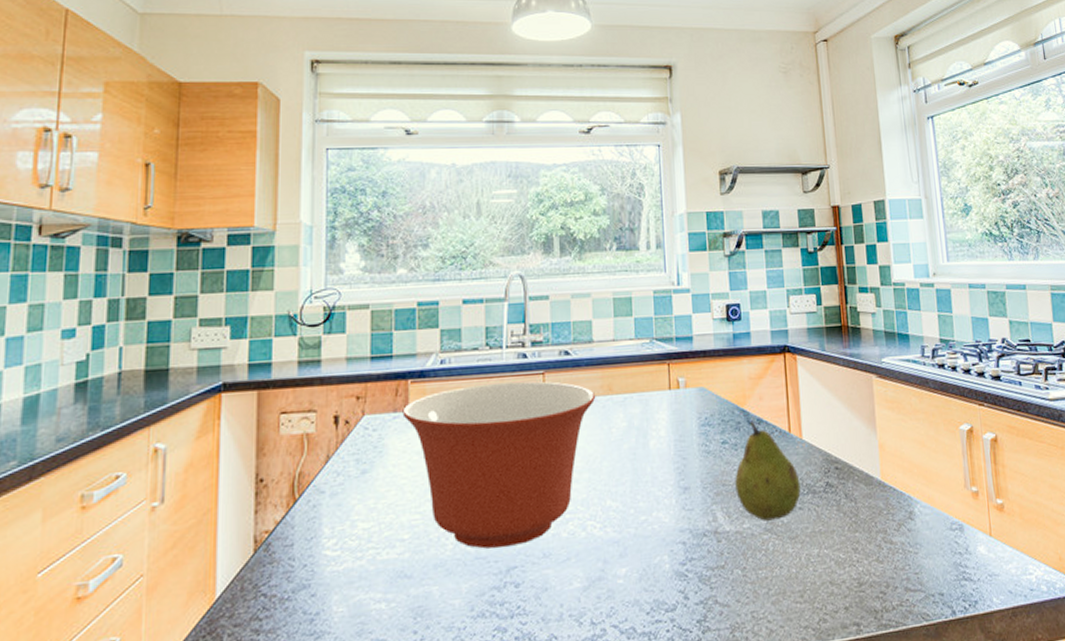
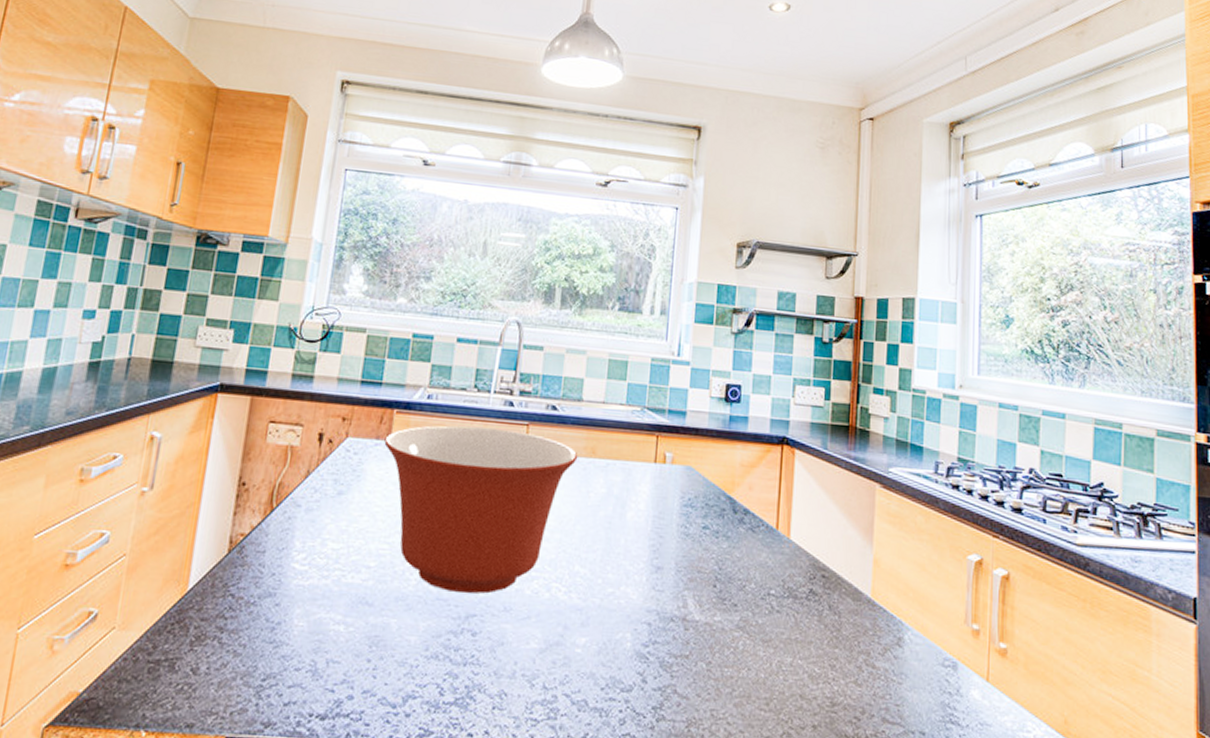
fruit: present [735,420,801,521] -> none [711,509,782,619]

